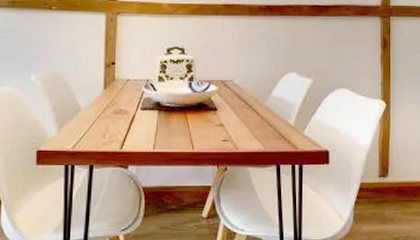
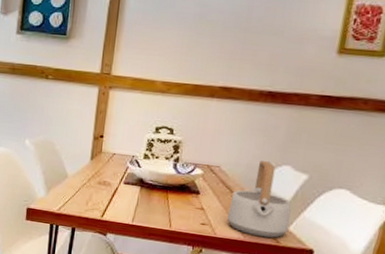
teapot: none [245,71,303,146] -> present [226,161,292,238]

